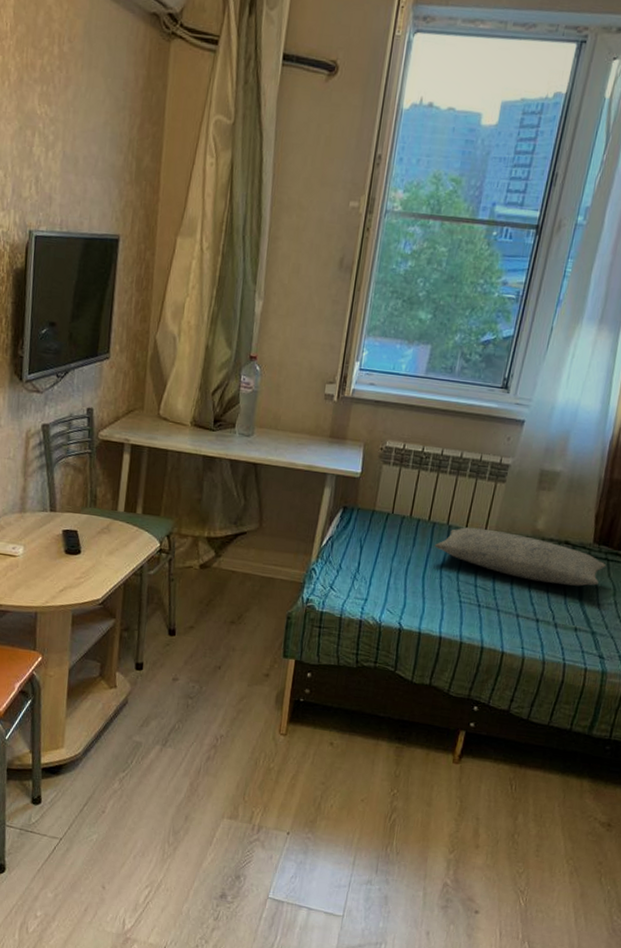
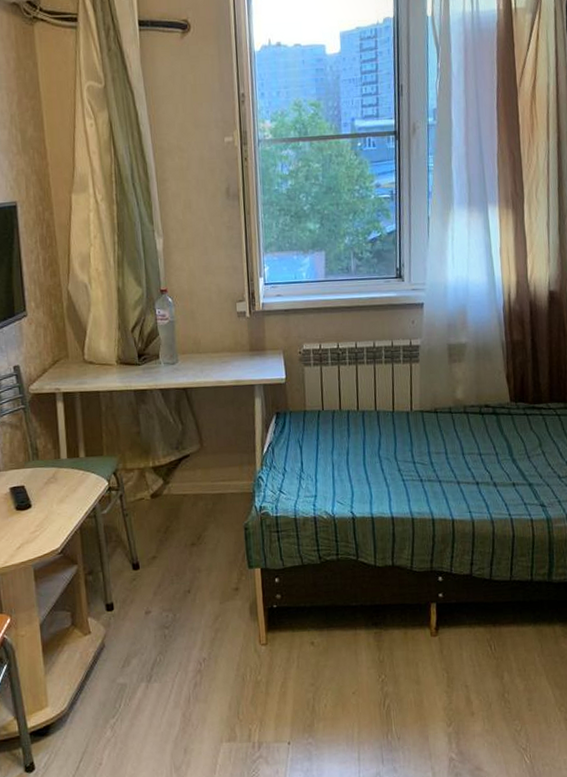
pillow: present [434,527,607,586] -> none [368,407,527,447]

